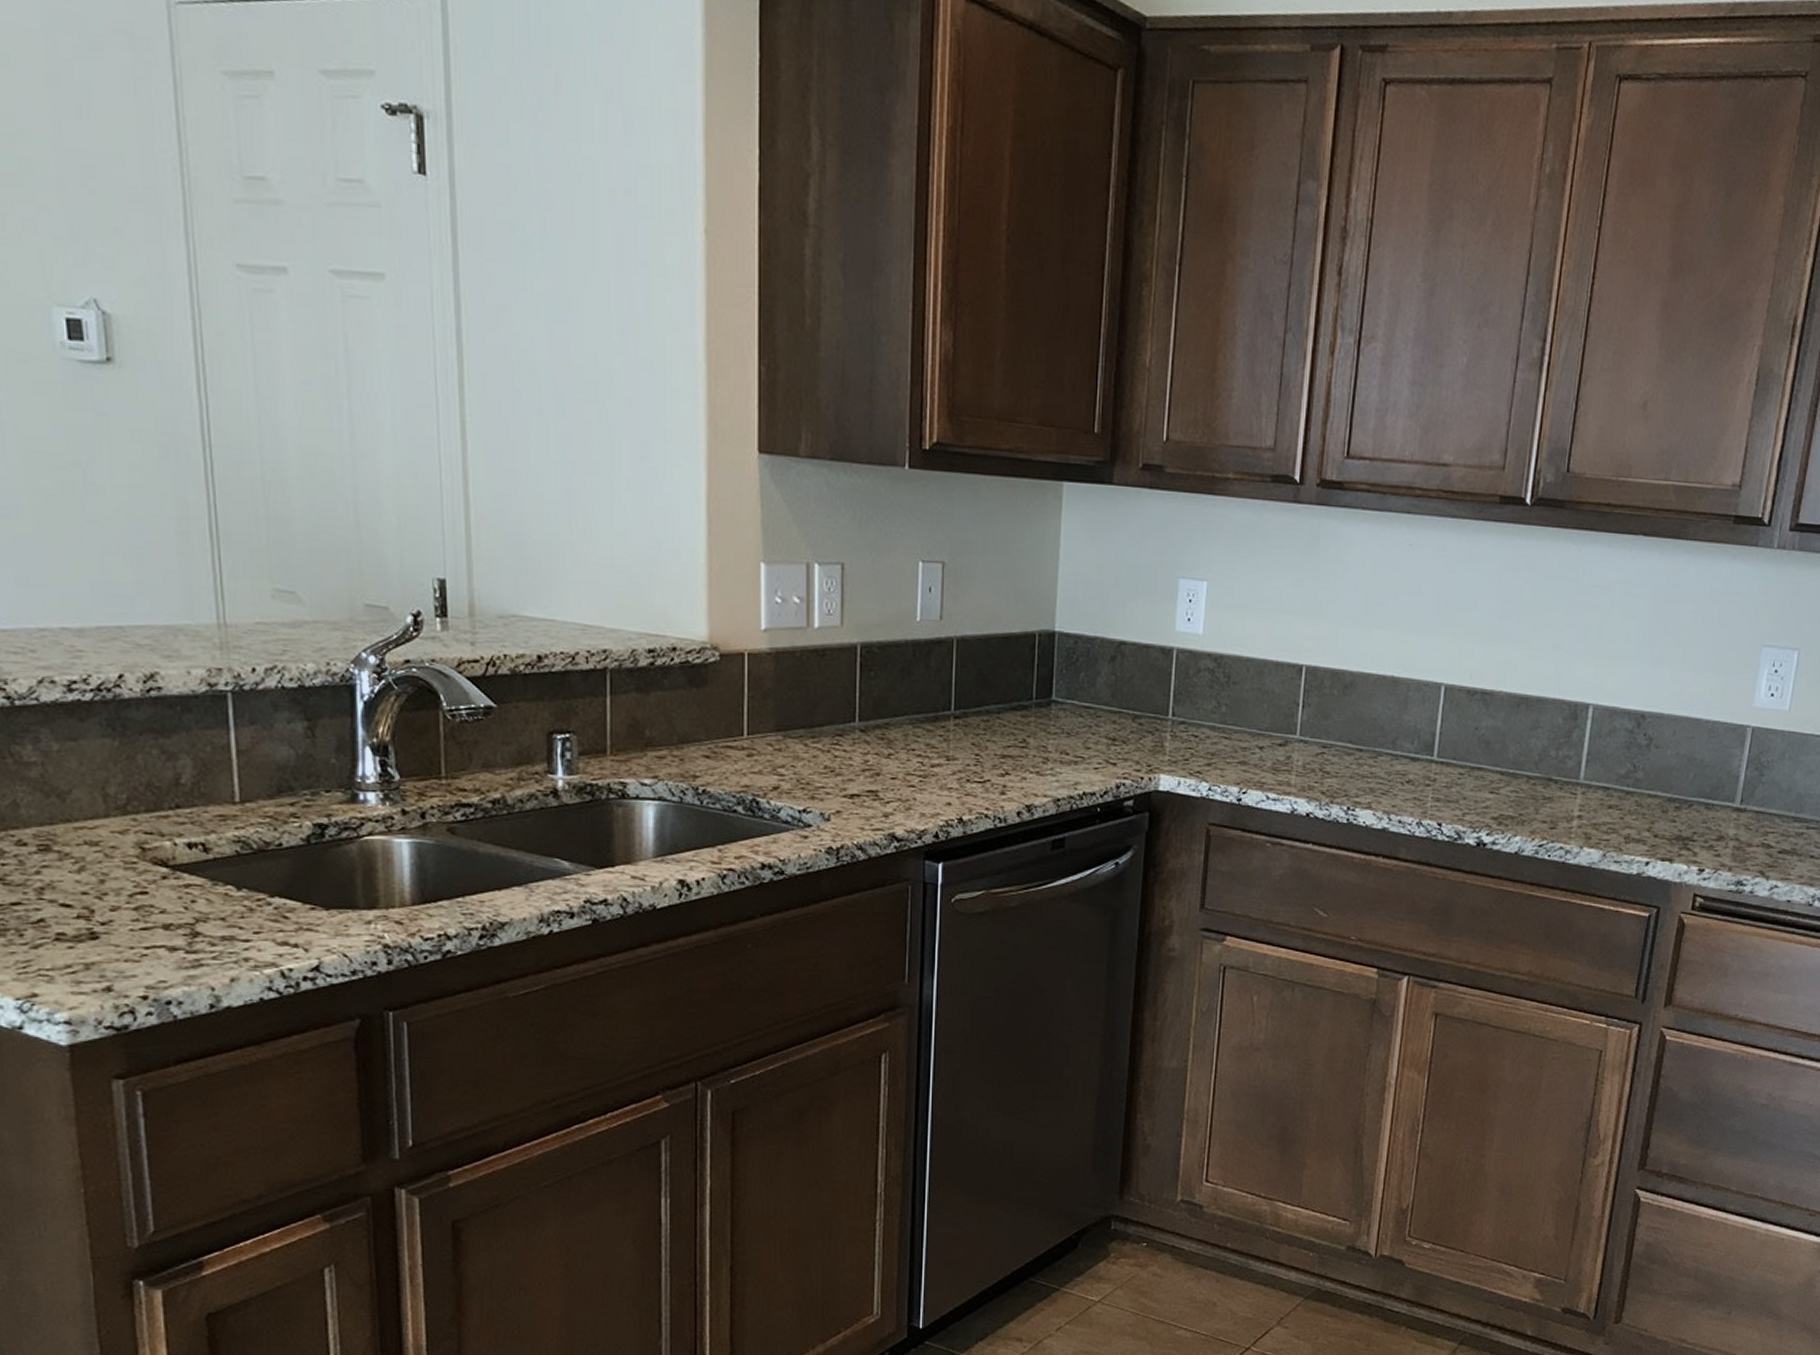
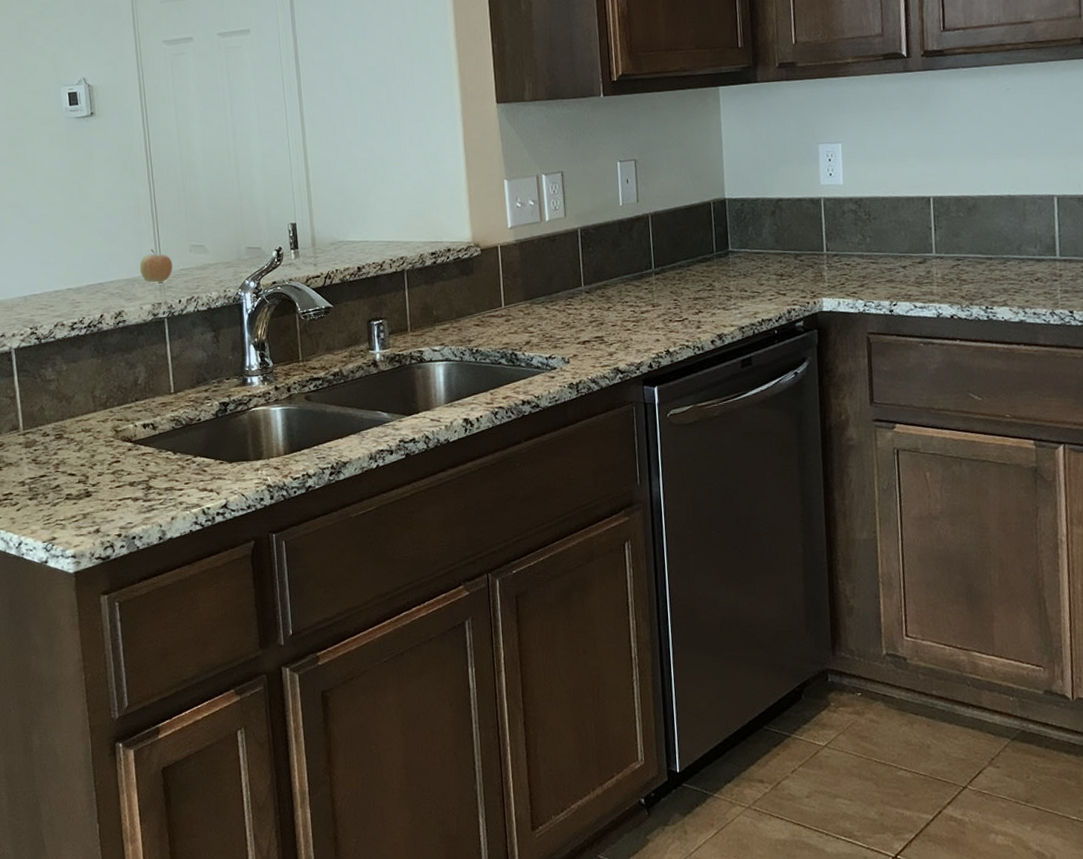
fruit: none [187,586,244,638] -> present [139,249,173,283]

